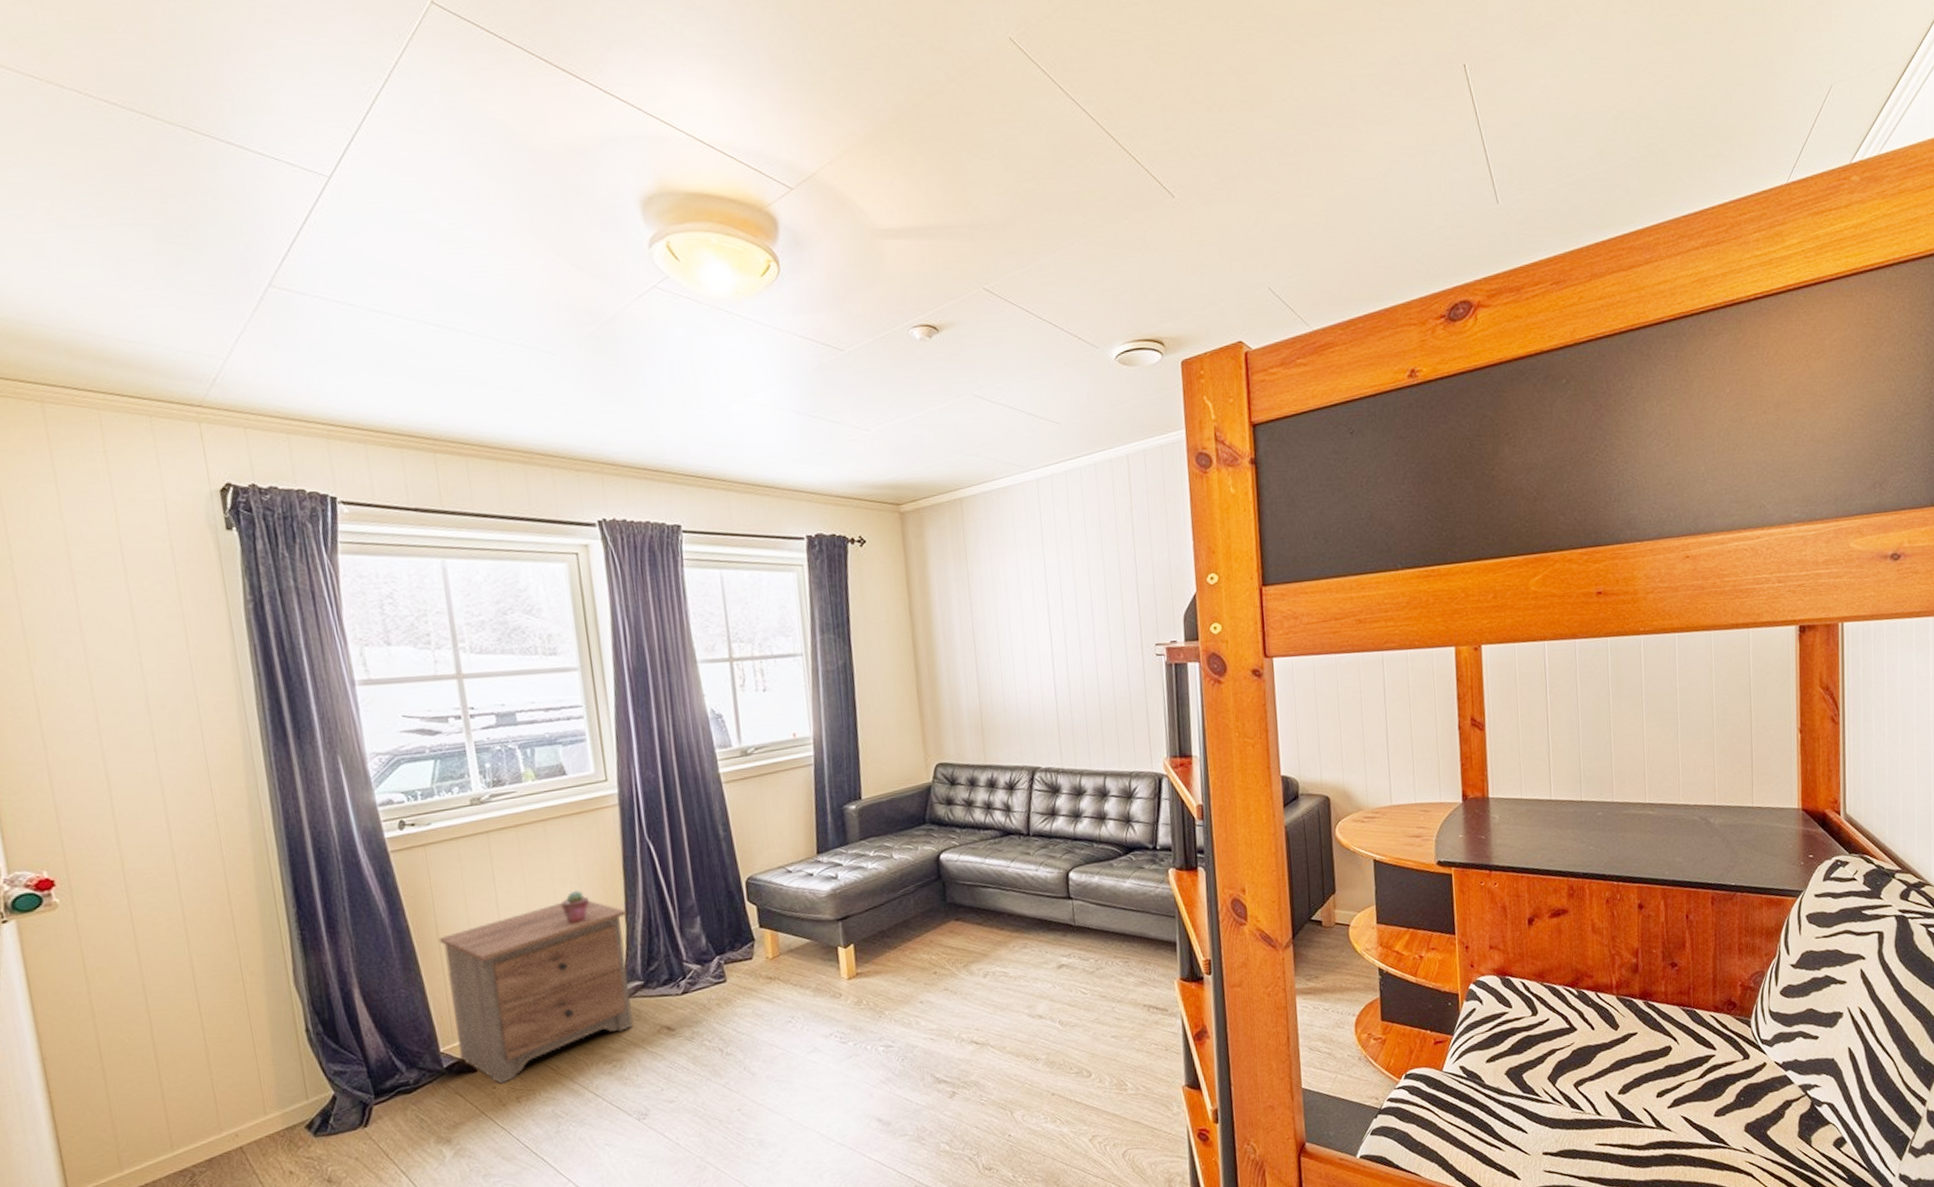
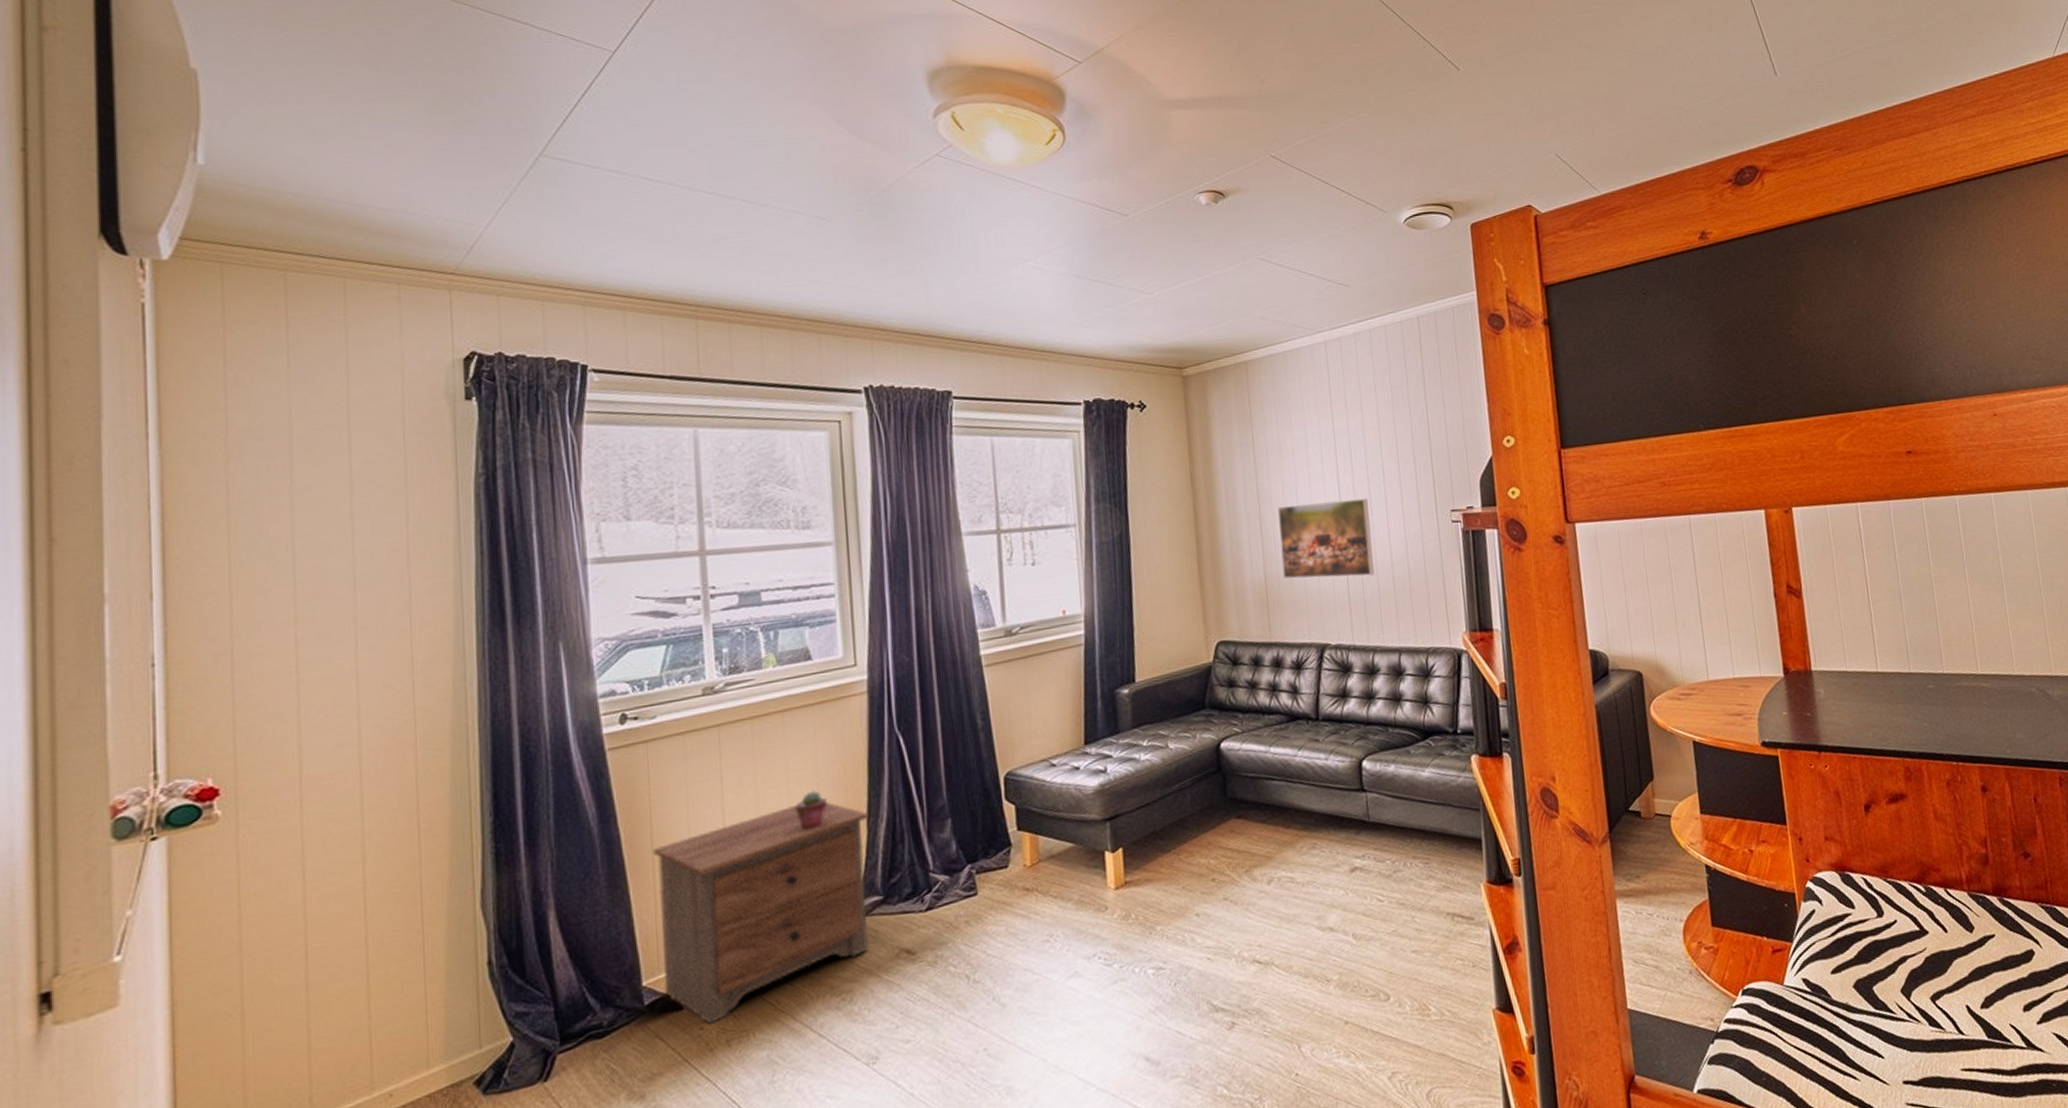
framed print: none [991,631,1082,707] -> present [1278,498,1374,579]

